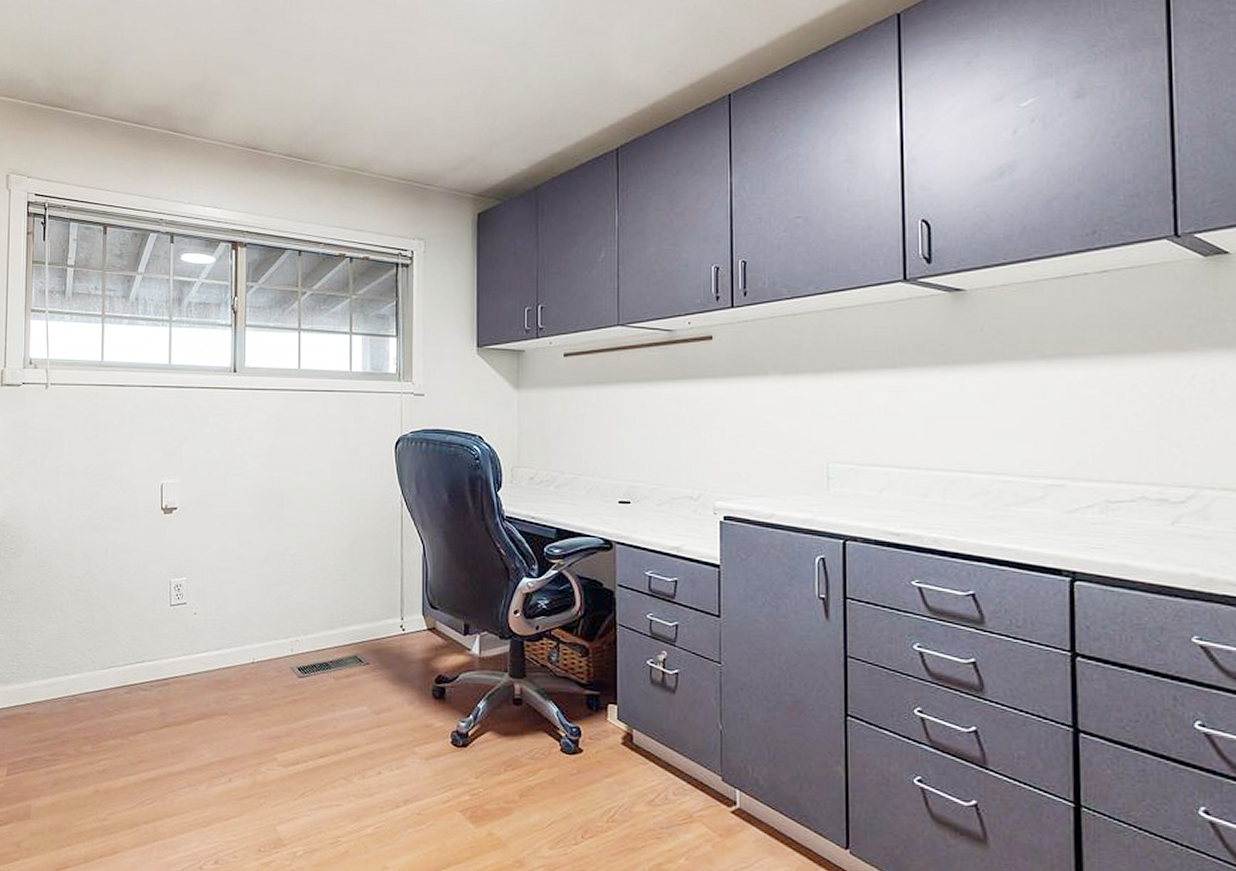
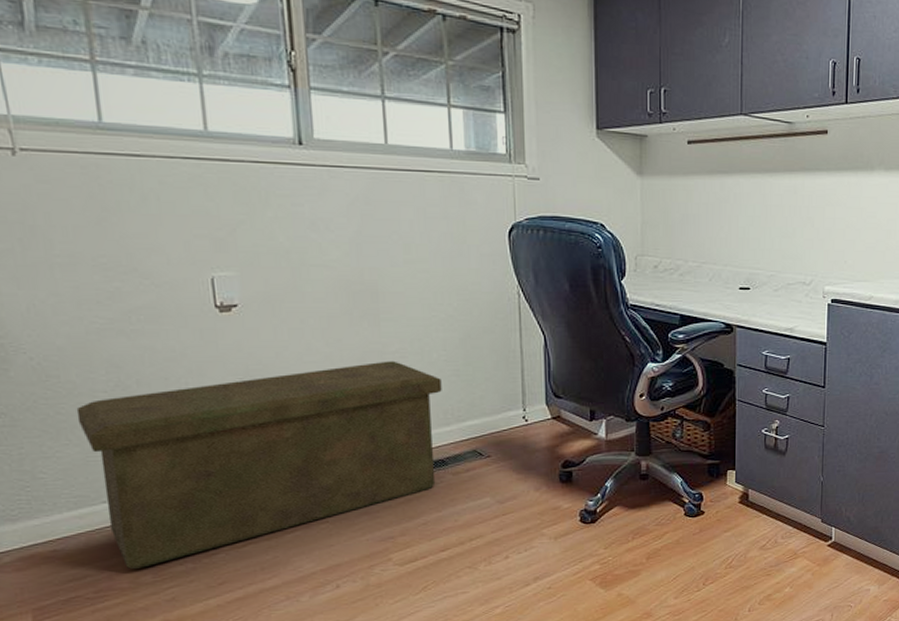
storage bench: none [58,562,330,738] -> present [76,360,442,569]

